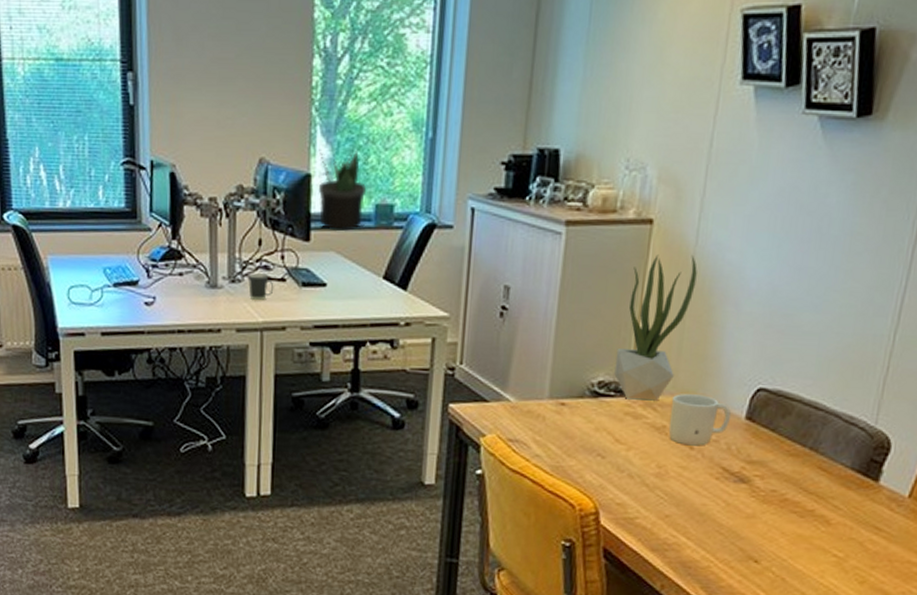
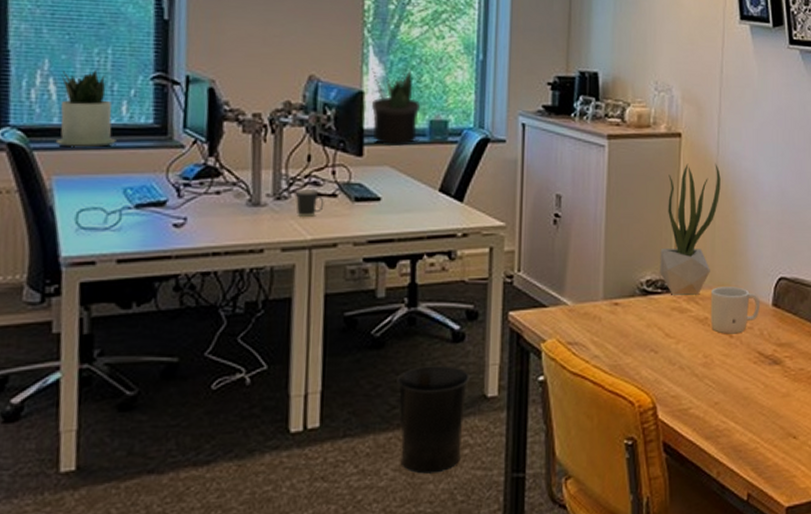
planter: none [48,156,96,230] -> present [55,69,116,148]
waste bin: none [339,449,408,548] -> present [397,365,469,474]

